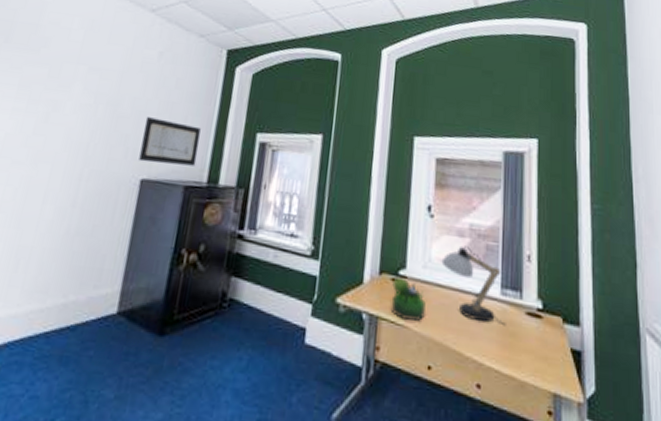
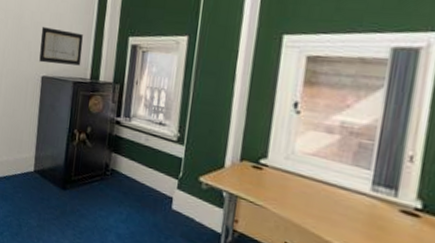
plant: present [391,277,426,321] -> none [250,165,286,204]
desk lamp: present [441,246,506,325] -> none [305,142,375,218]

